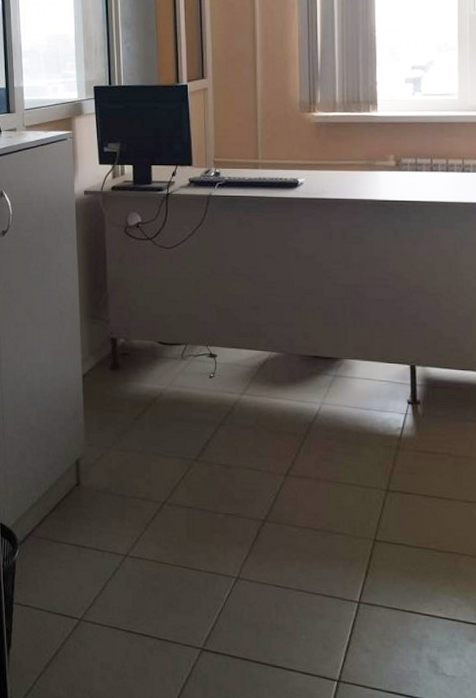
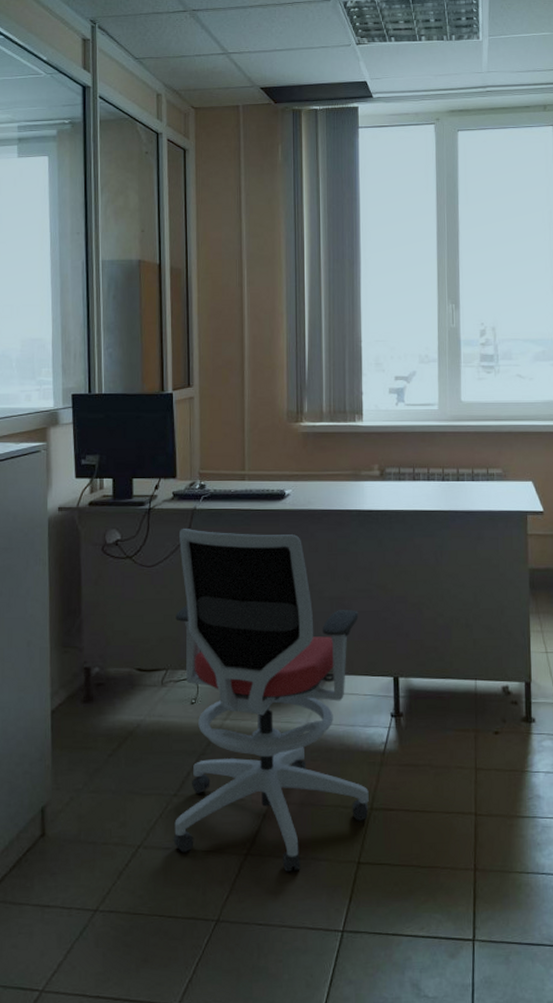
office chair: none [194,214,385,542] -> present [173,529,369,873]

